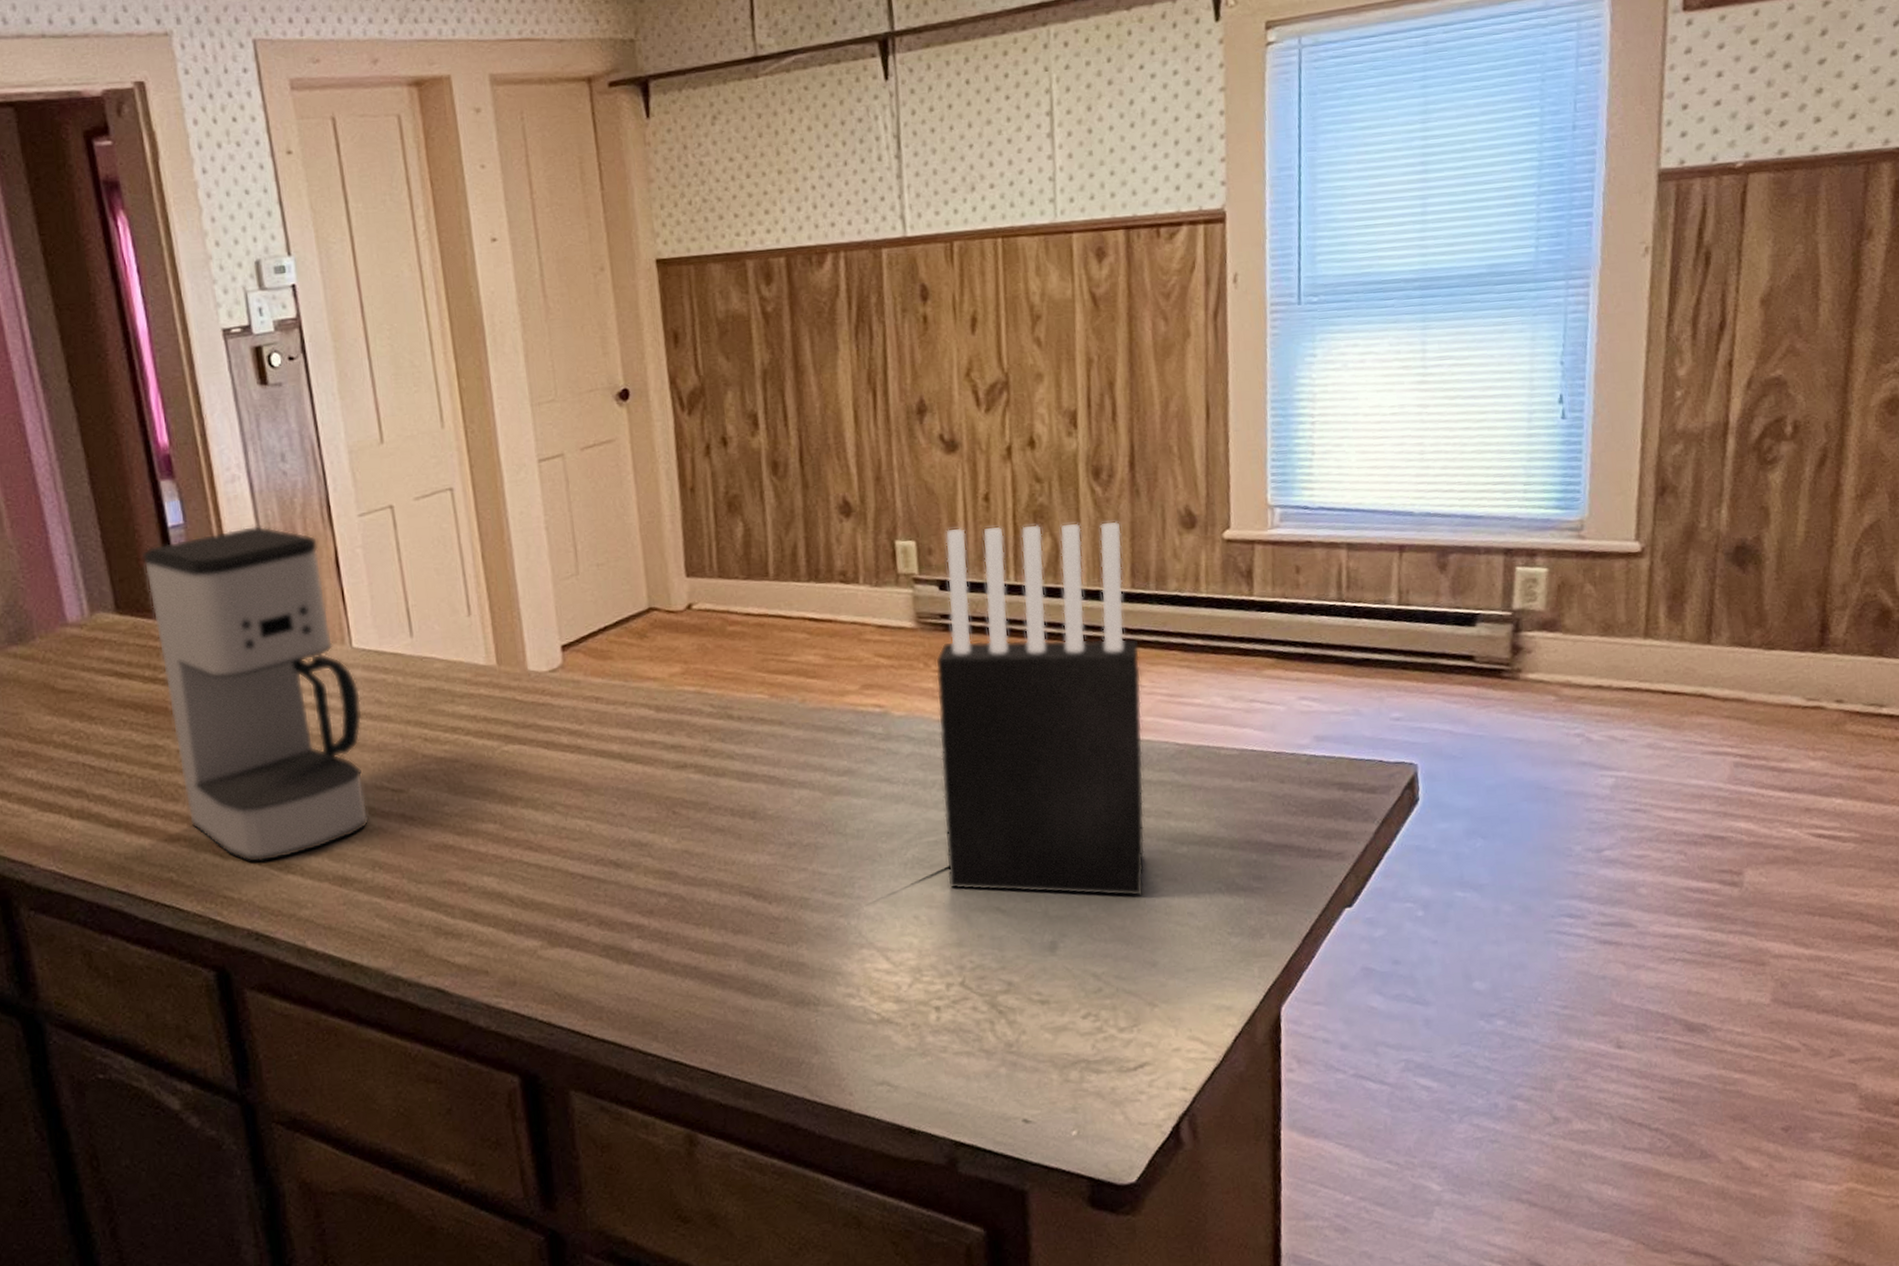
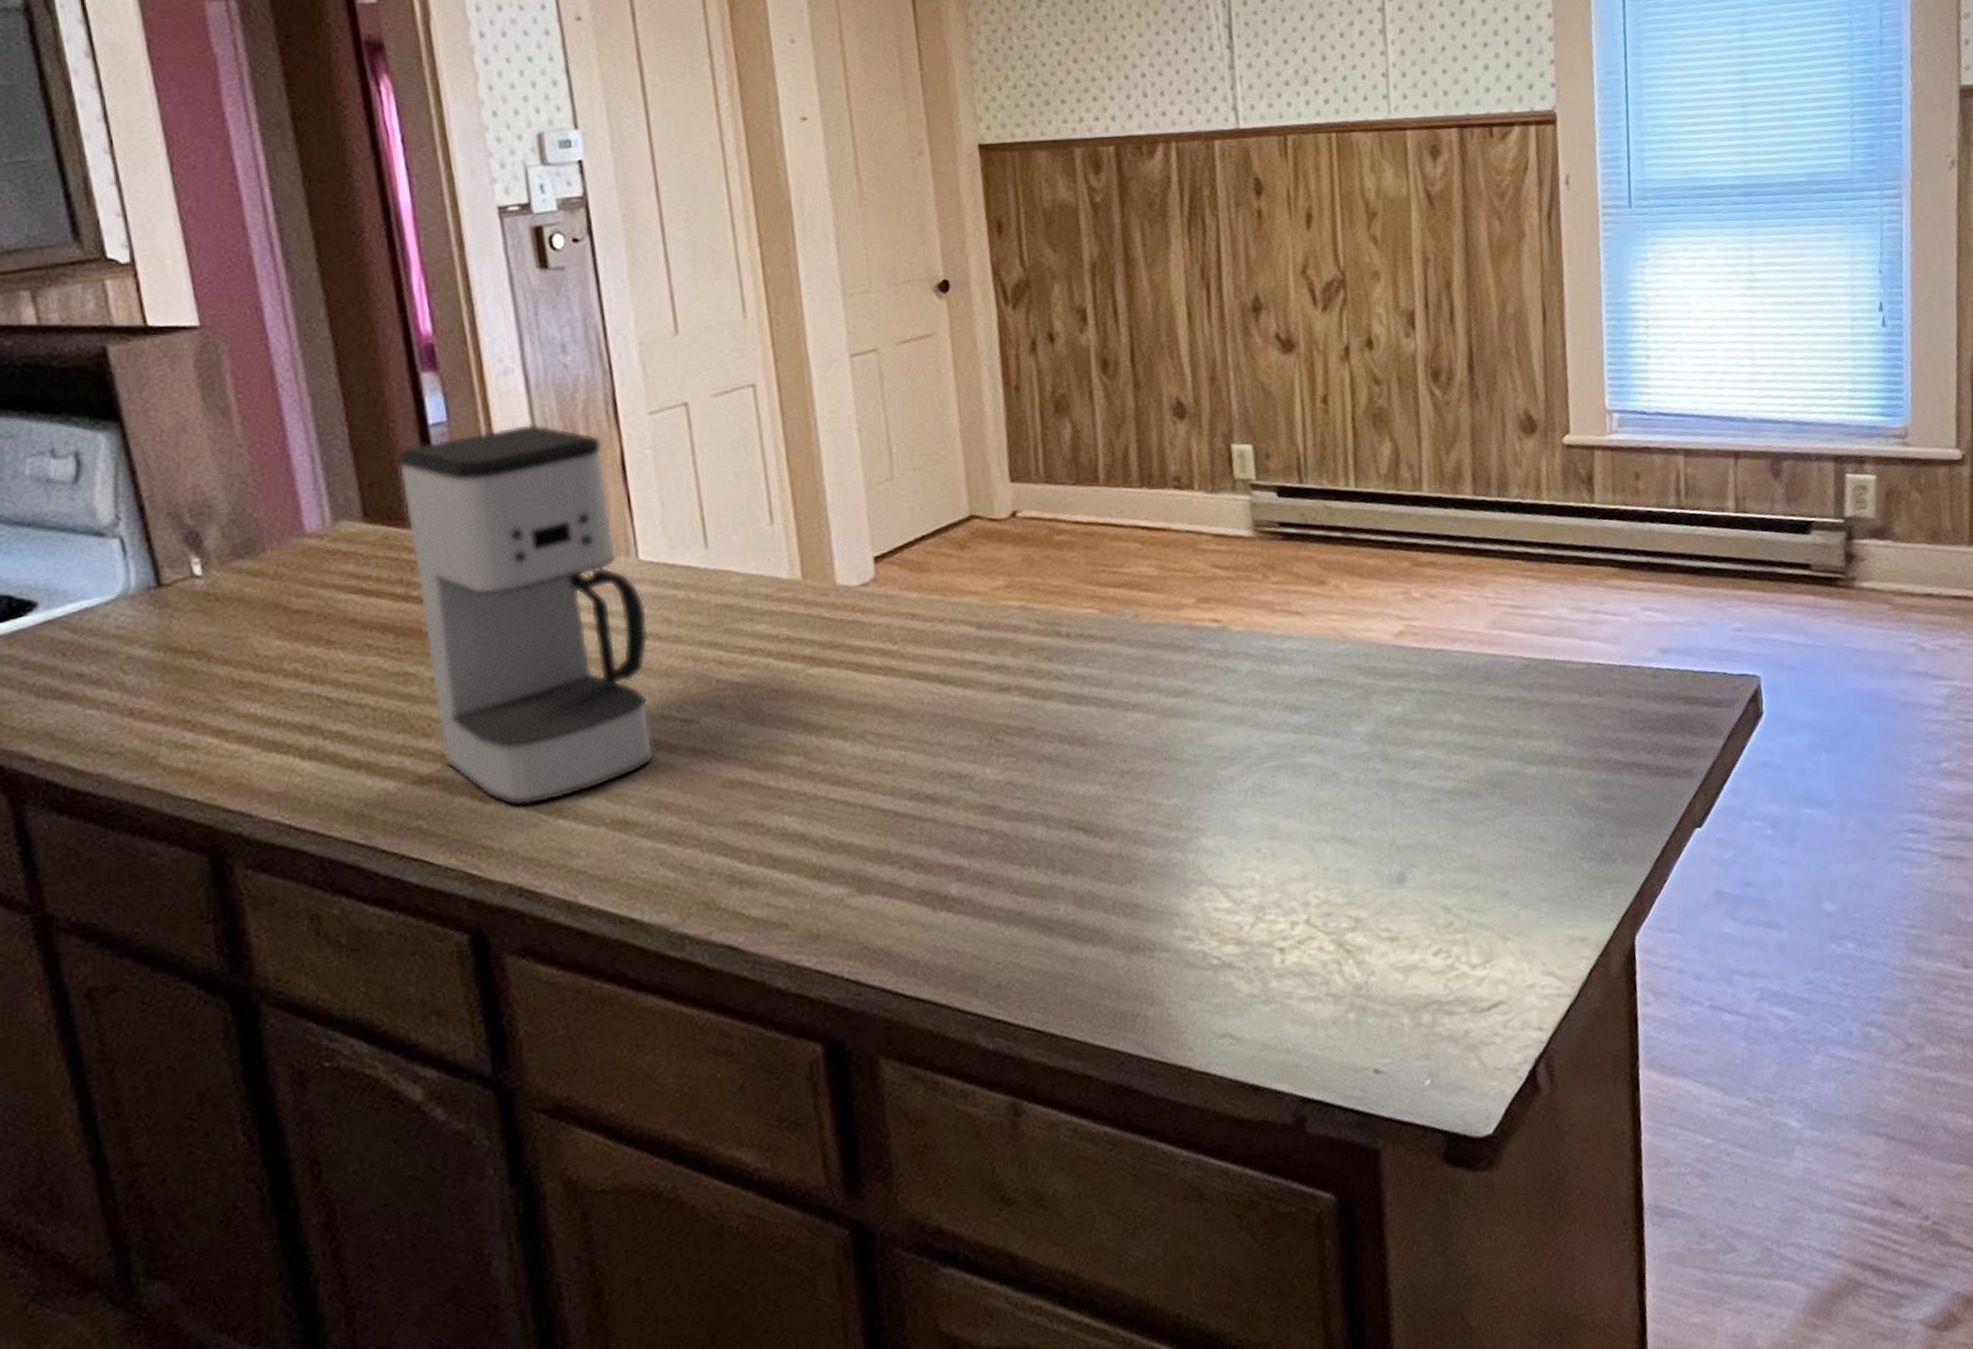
knife block: present [935,520,1145,897] -> none [1274,424,1494,822]

